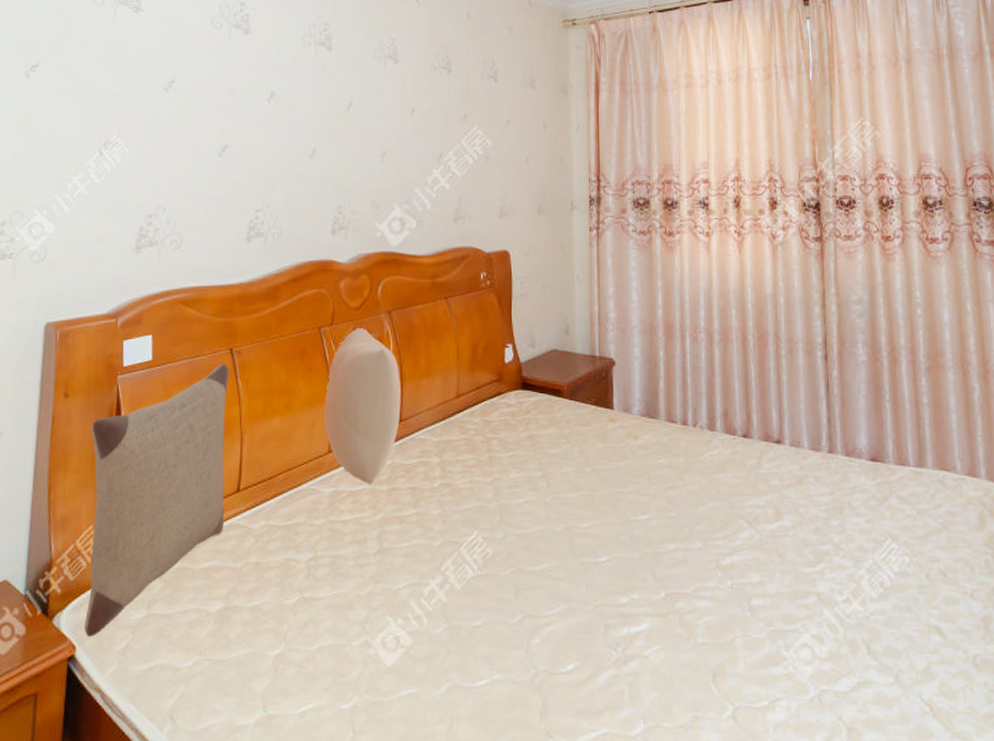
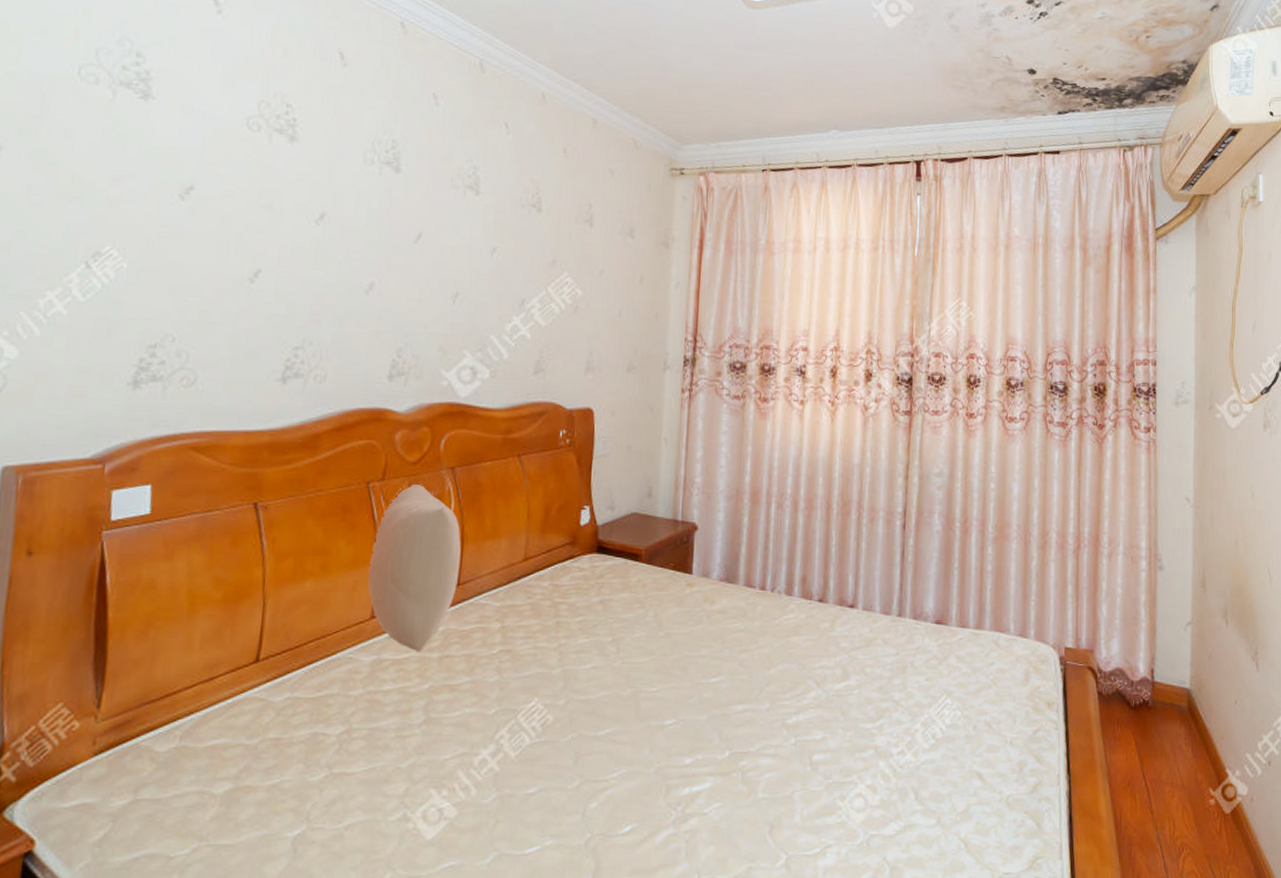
pillow: present [84,364,229,637] -> none [47,520,252,829]

